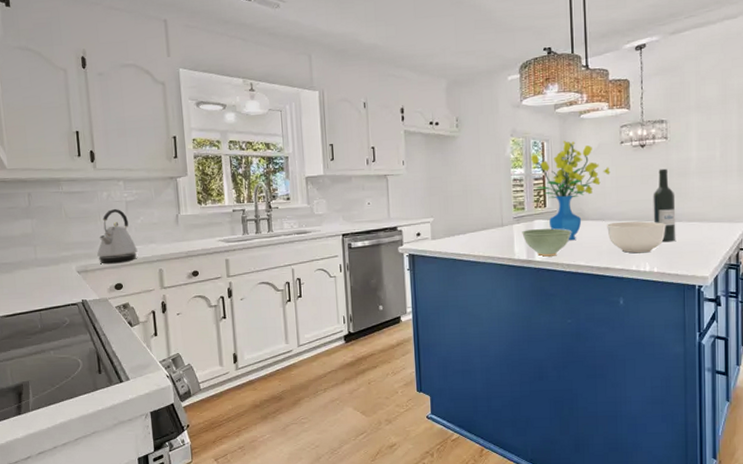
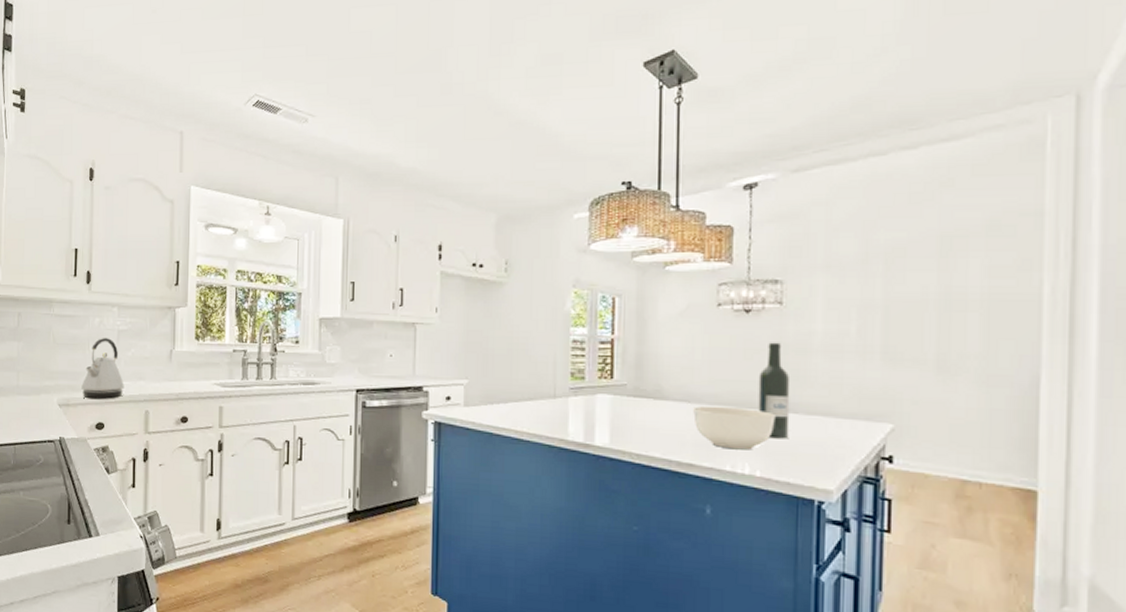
bowl: present [522,228,572,257] -> none [579,405,646,442]
bouquet: present [531,141,610,240] -> none [597,297,702,423]

